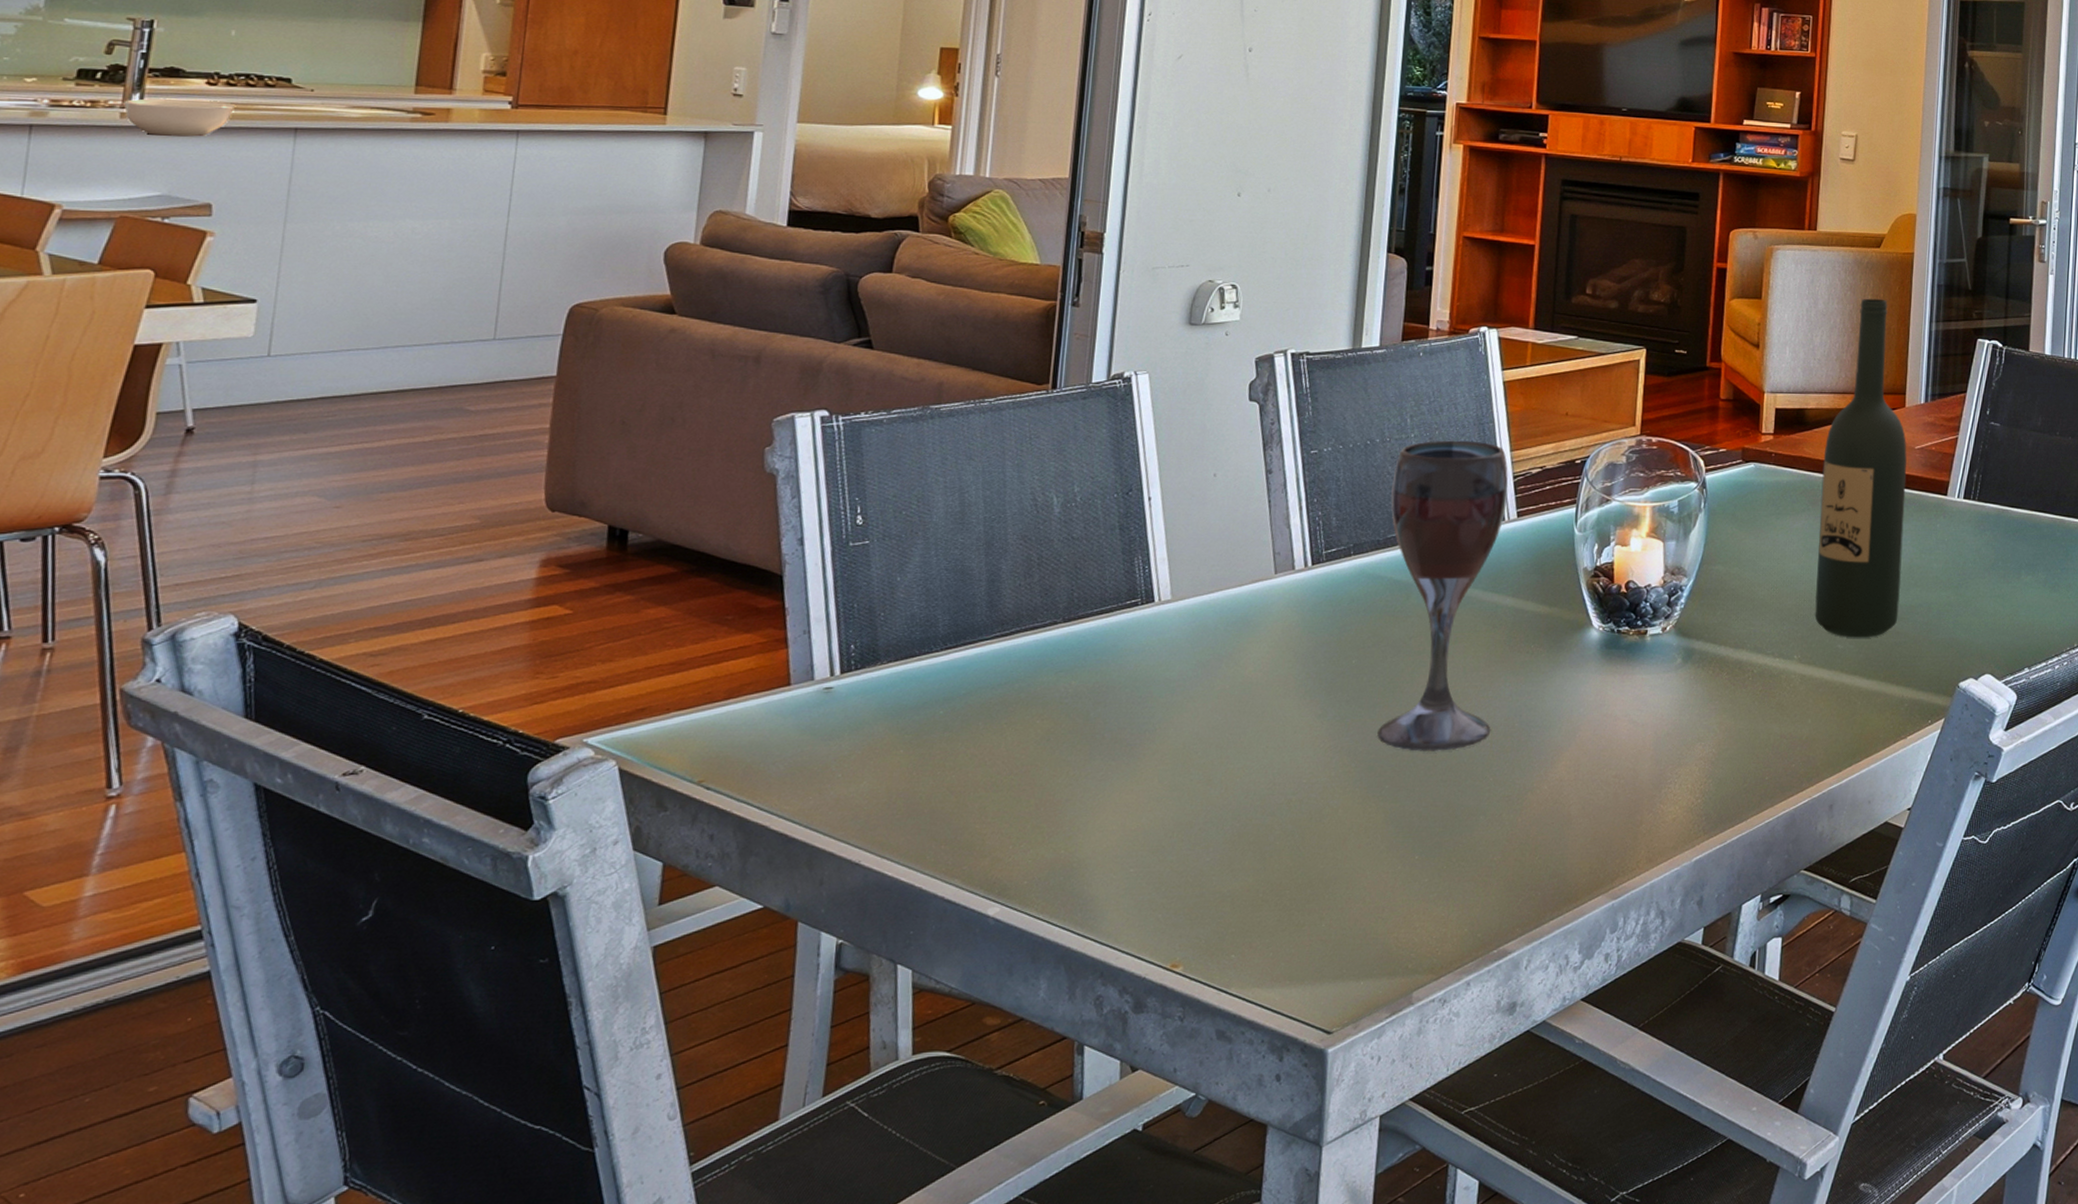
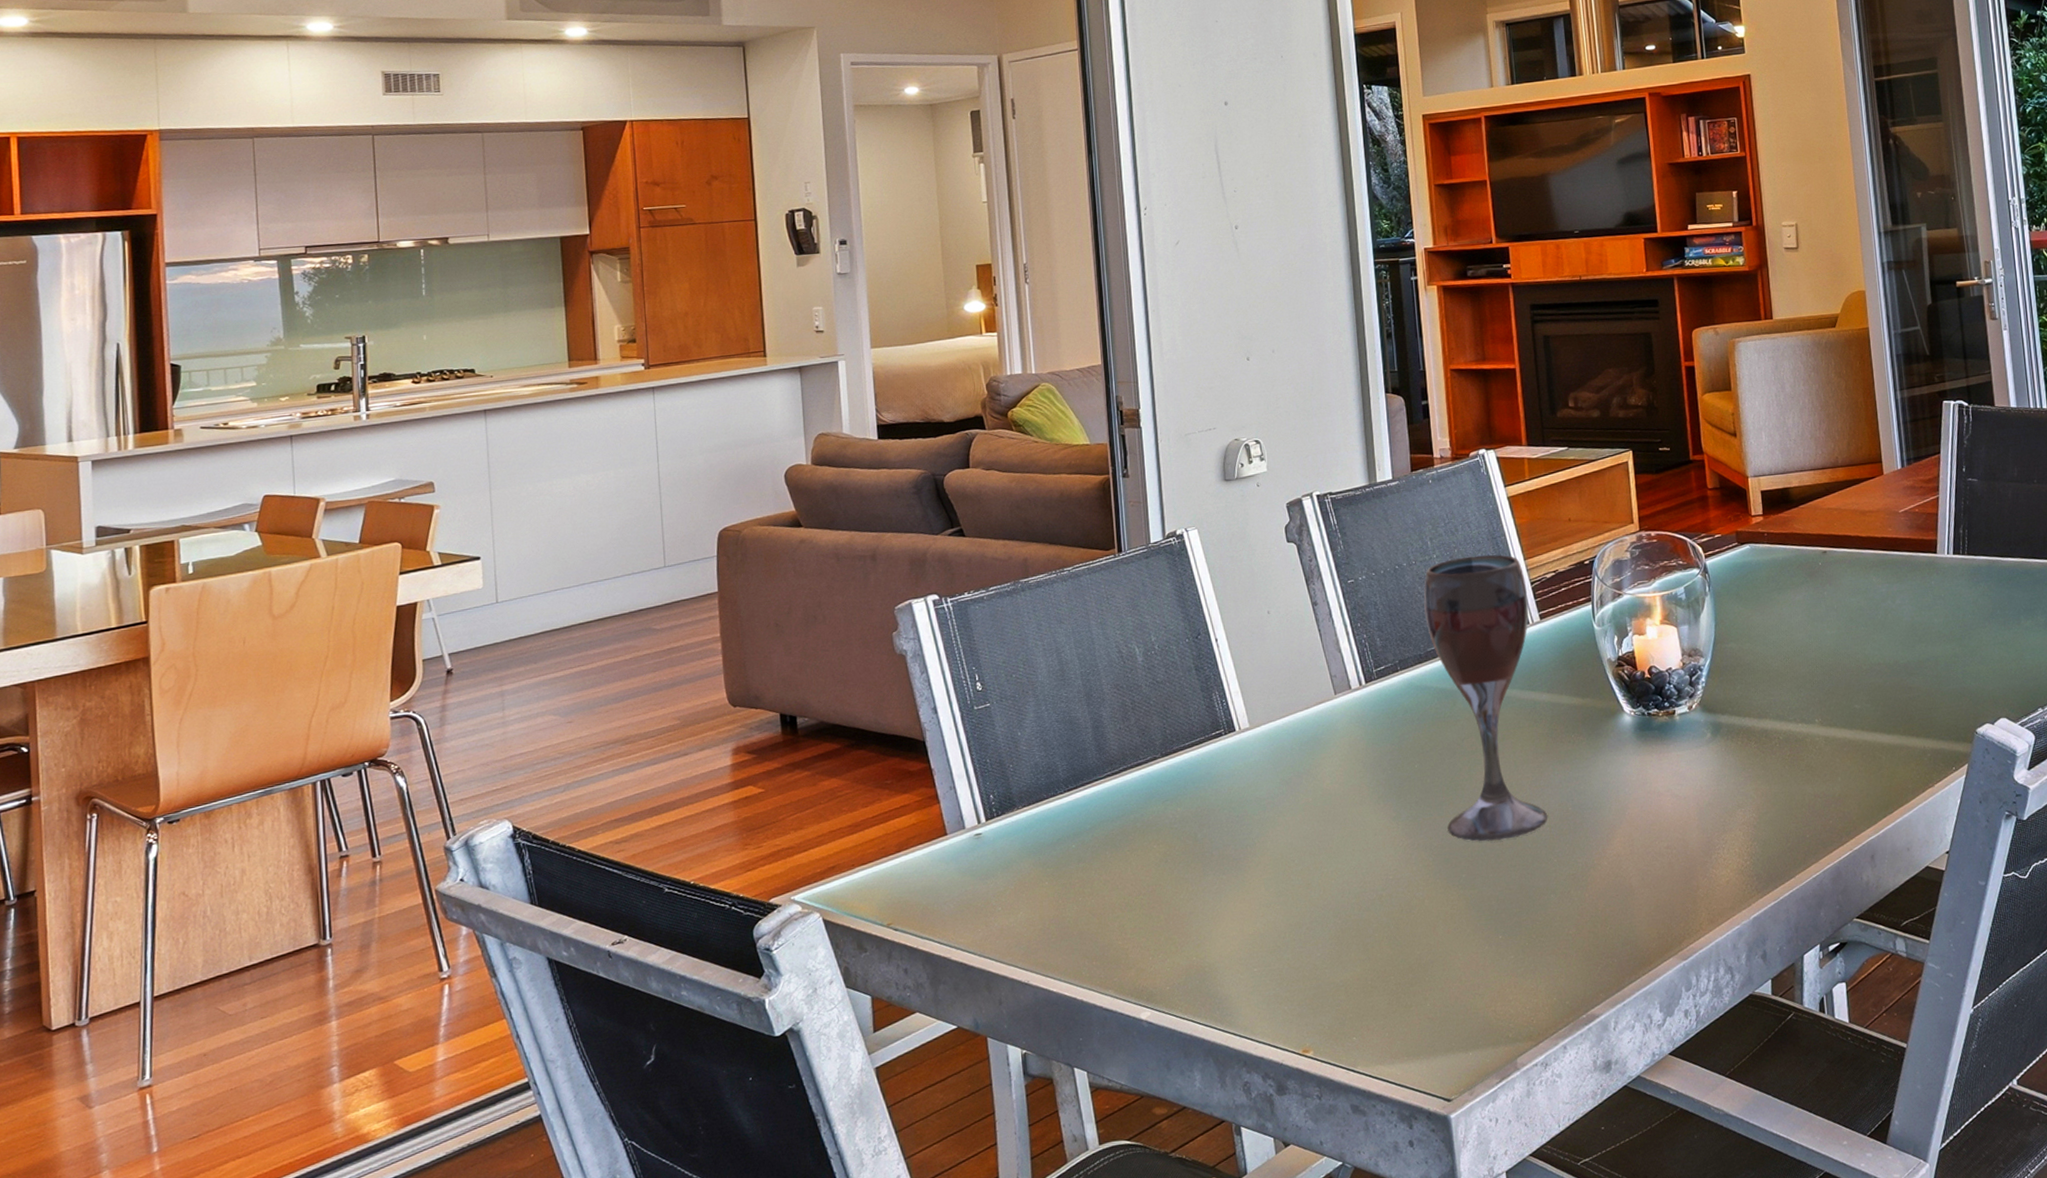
bowl: present [123,98,235,138] -> none [354,396,437,432]
wine bottle: present [1815,298,1907,638] -> none [1813,375,1908,697]

